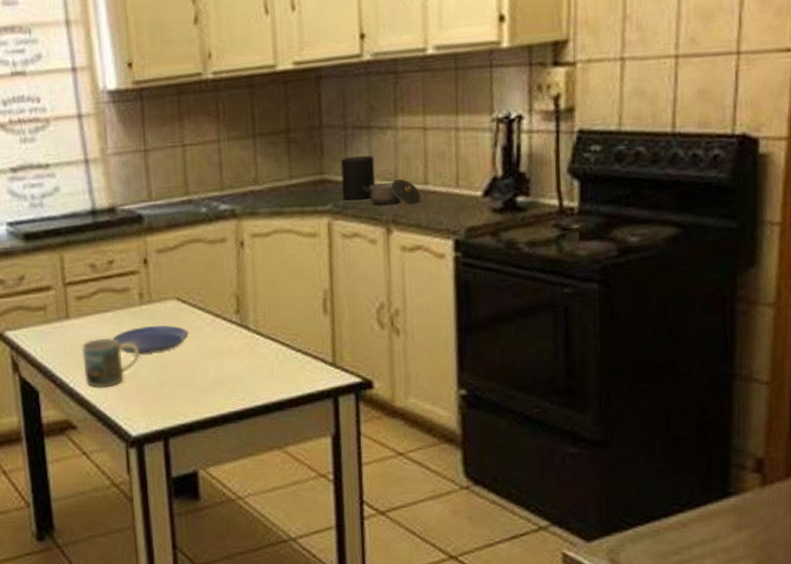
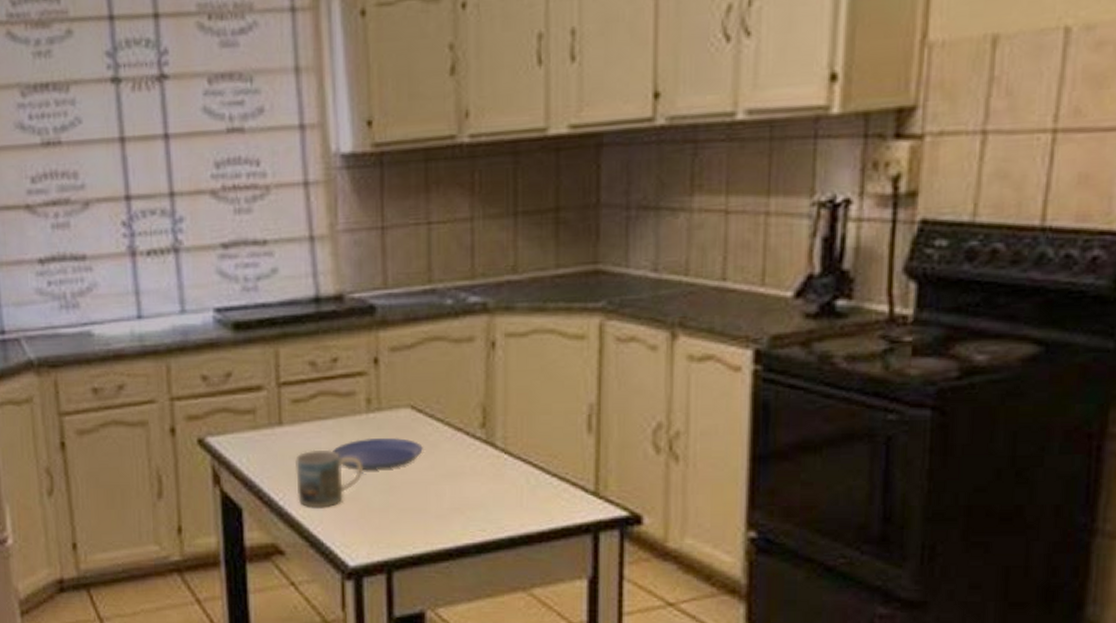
pen holder: present [340,155,376,201] -> none [619,242,662,297]
cooking pot: present [363,178,421,206] -> none [646,272,717,305]

